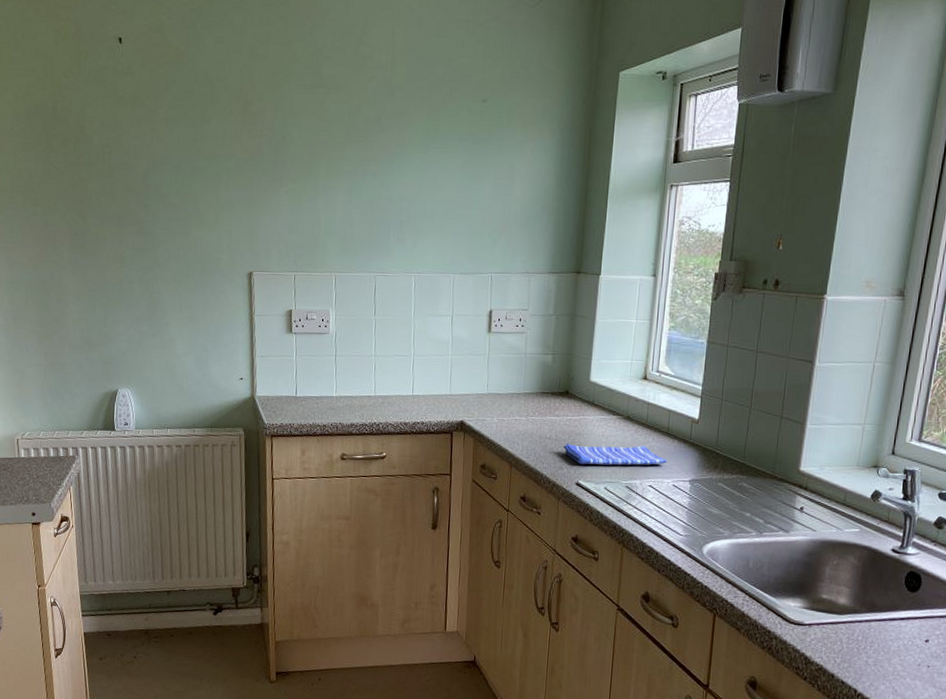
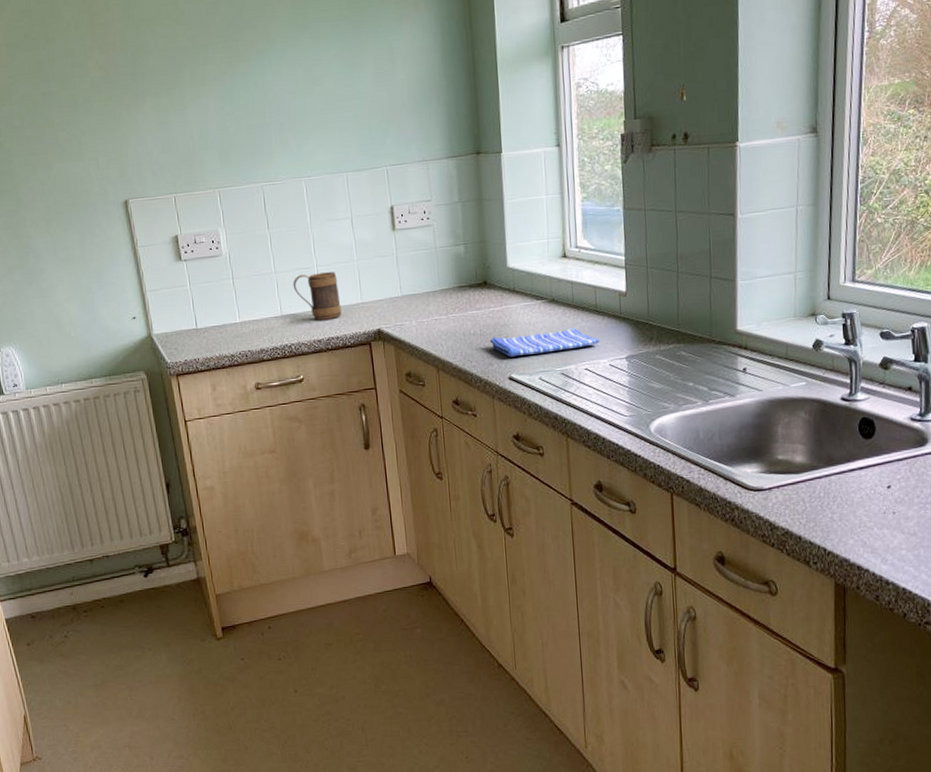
mug: none [389,361,431,405] -> present [293,272,342,320]

